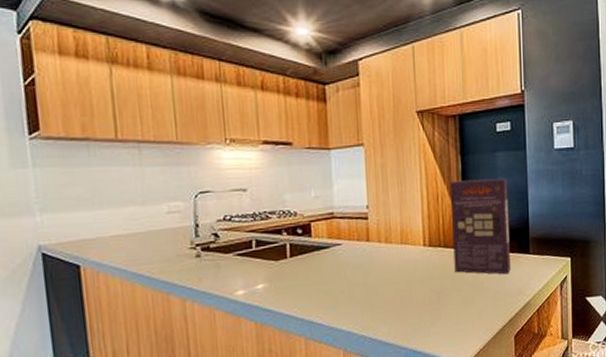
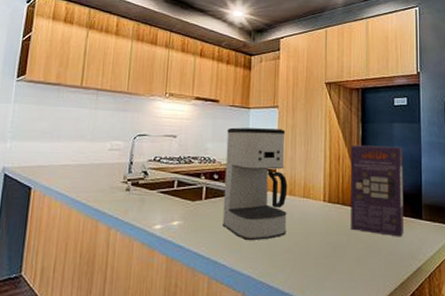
coffee maker: none [306,170,385,295] -> present [222,127,288,240]

